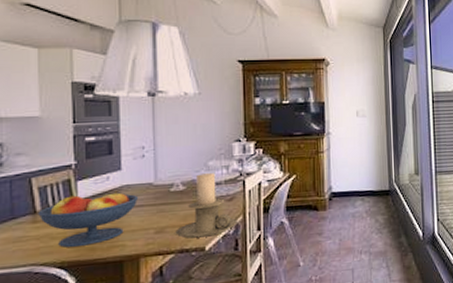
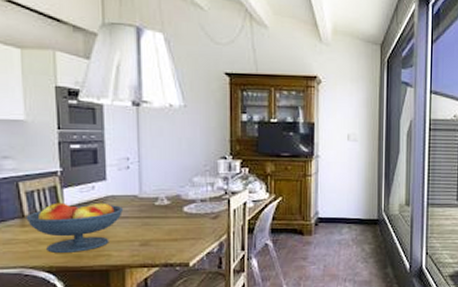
candle holder: present [175,173,237,238] -> none [160,189,221,253]

